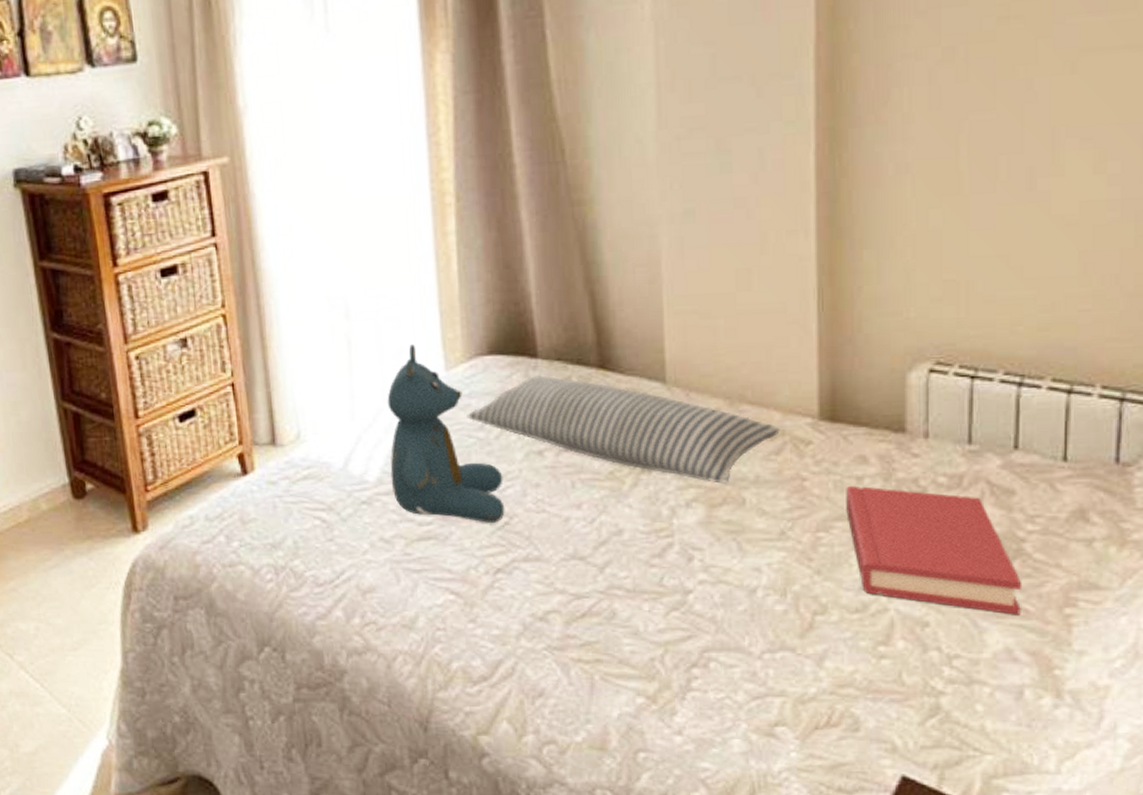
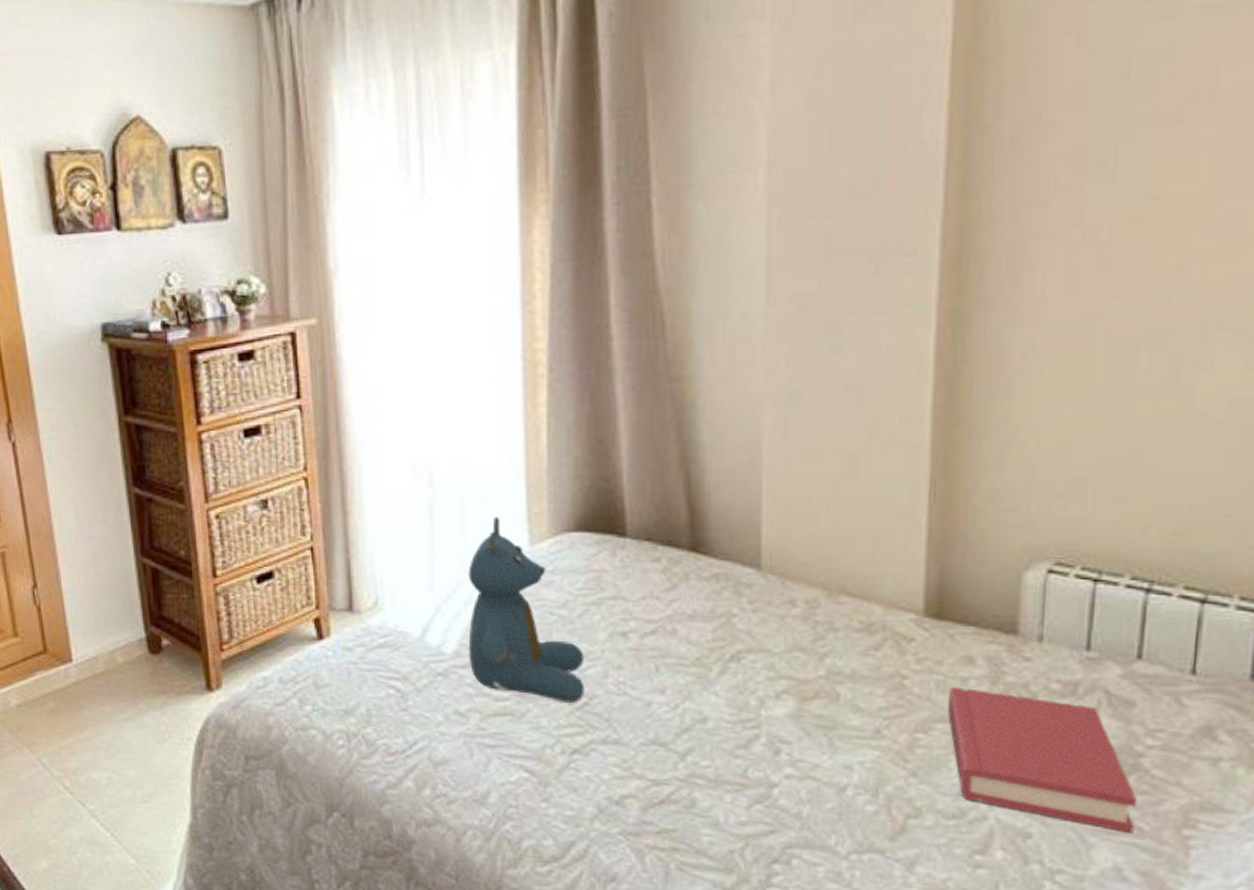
pillow: present [466,375,780,484] -> none [549,555,881,677]

